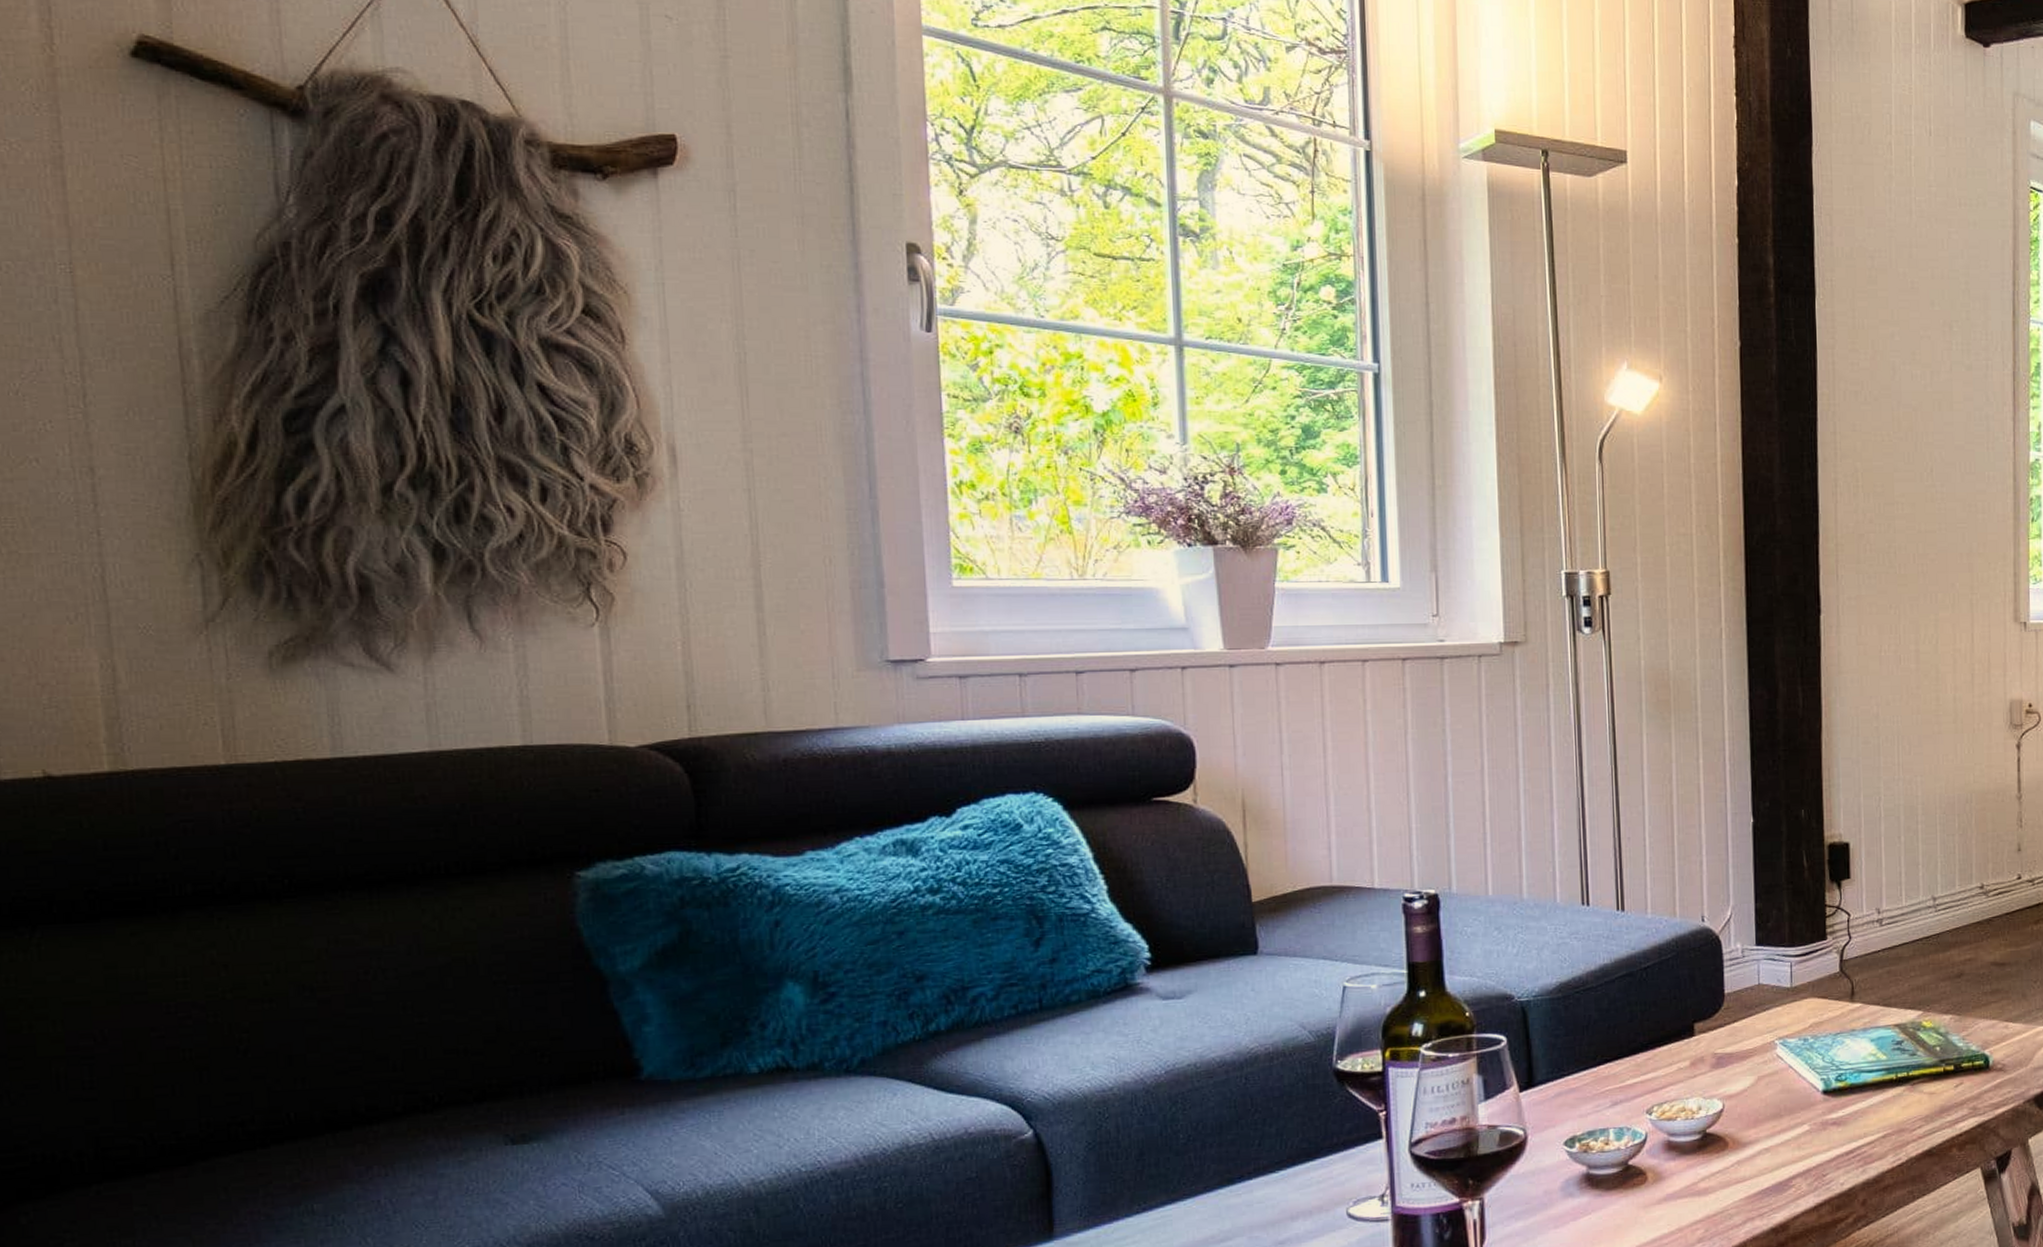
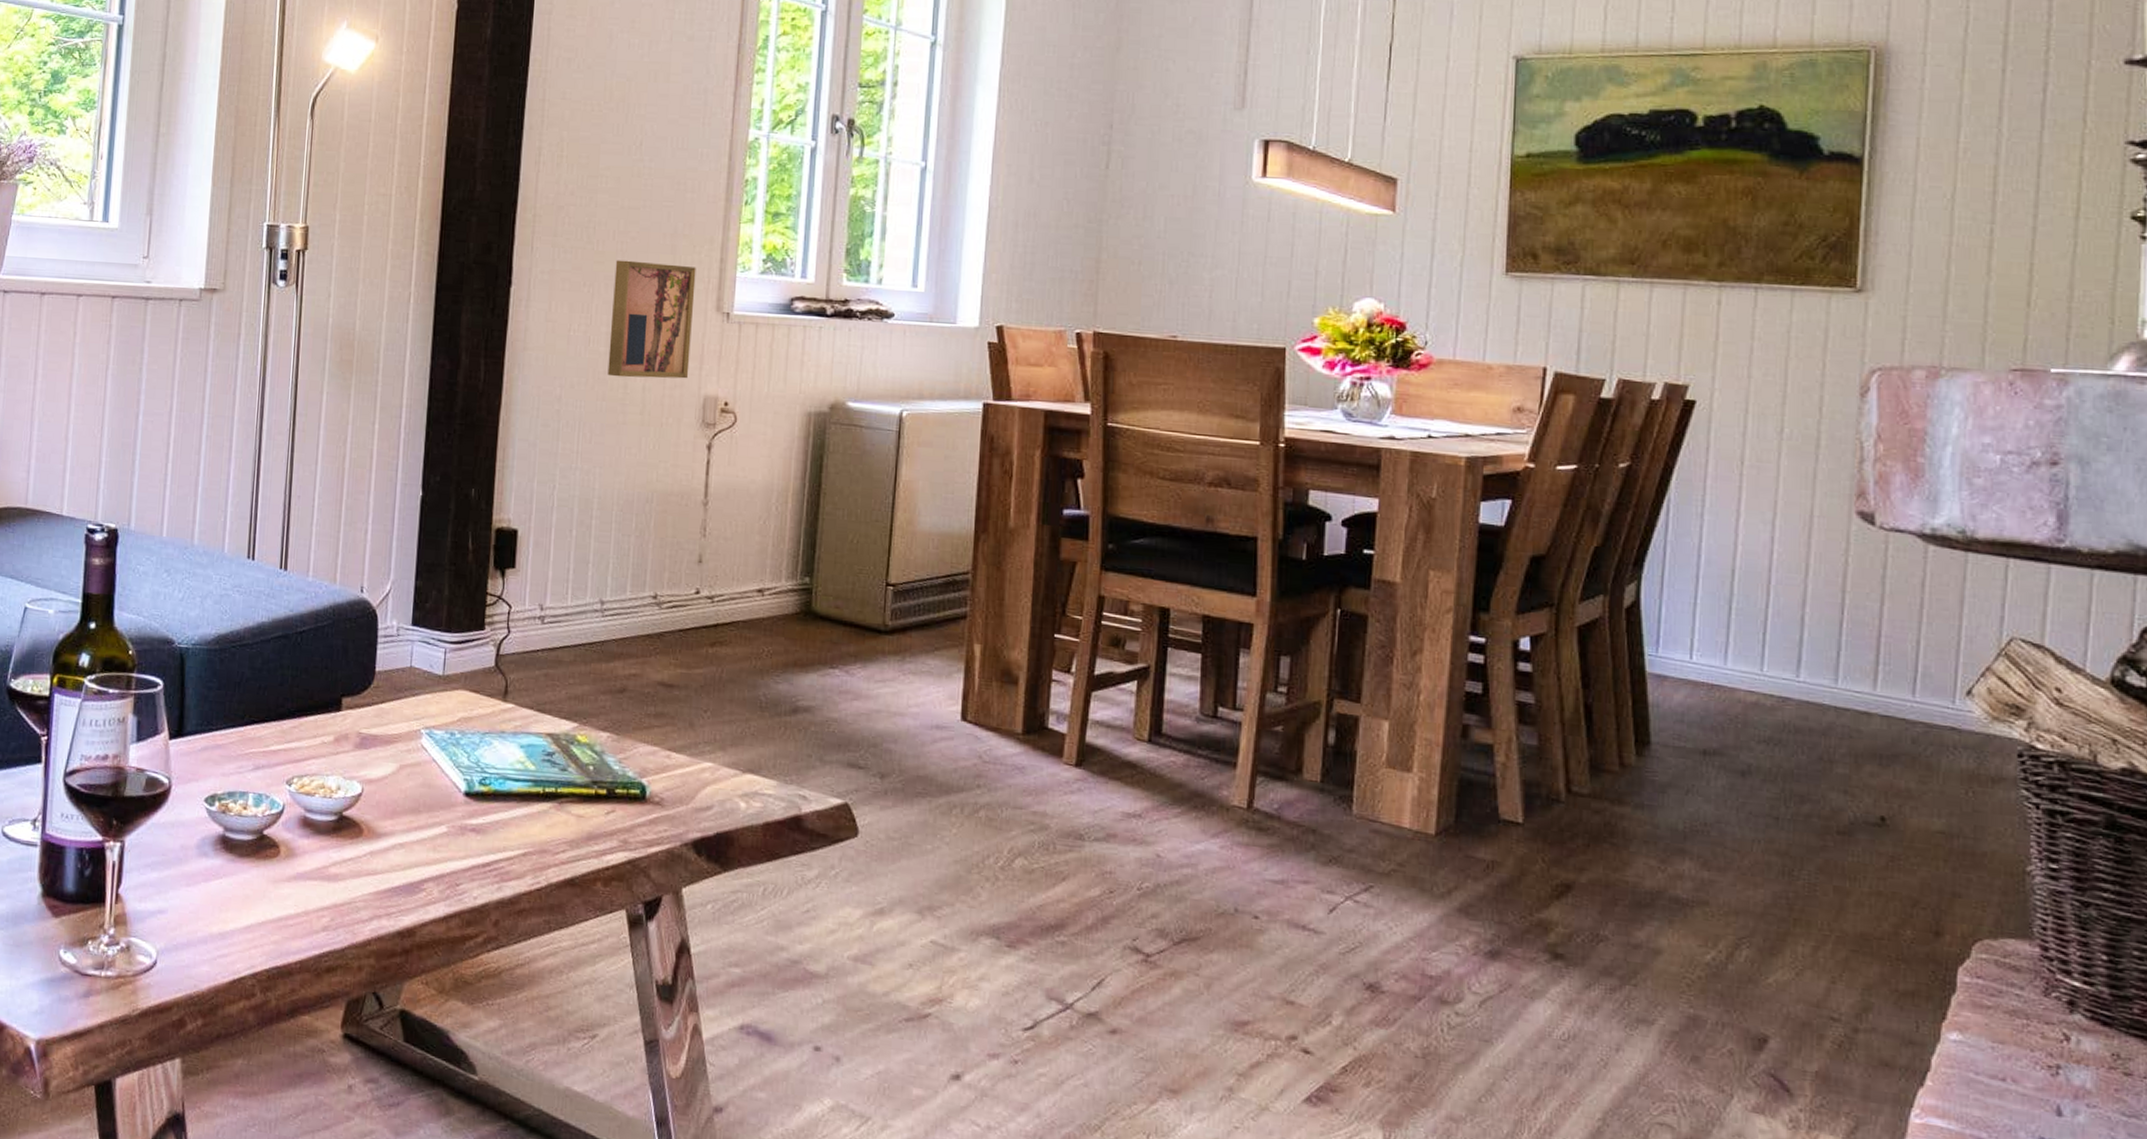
wall art: none [1918,581,1995,691] -> present [607,260,696,379]

